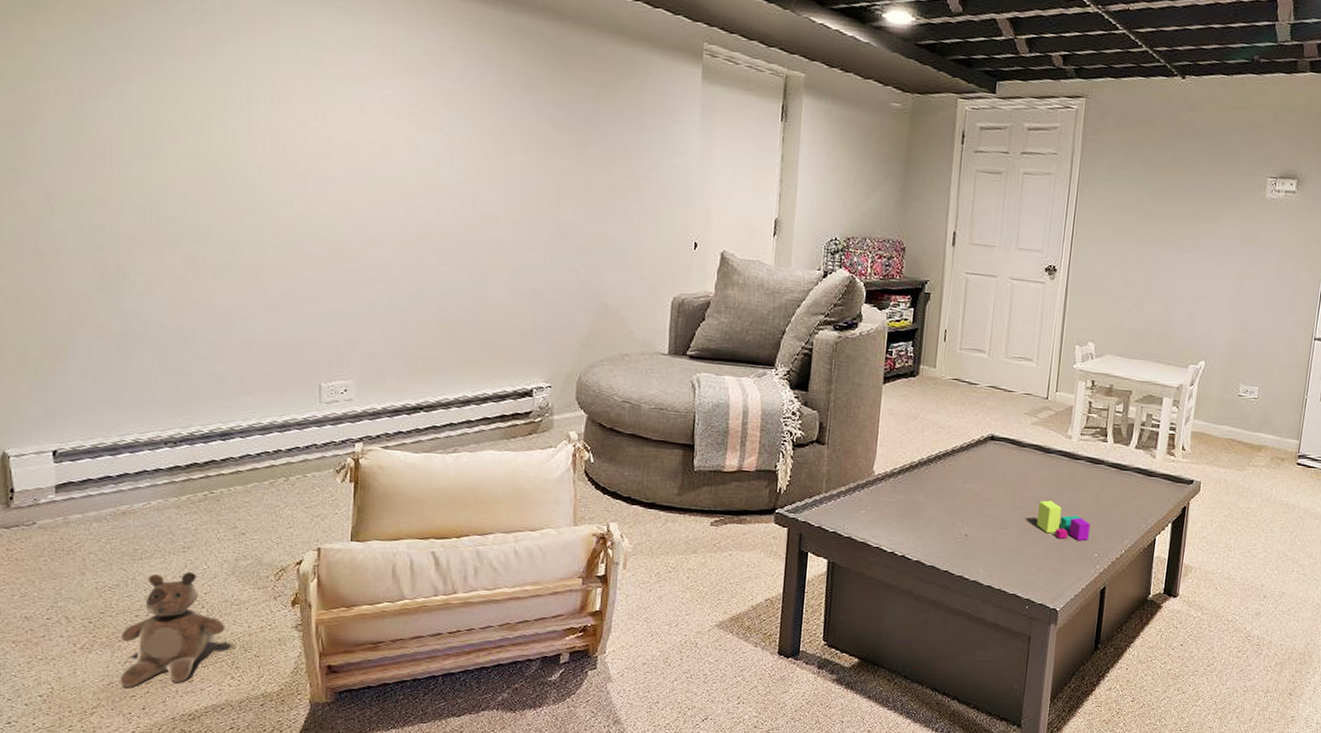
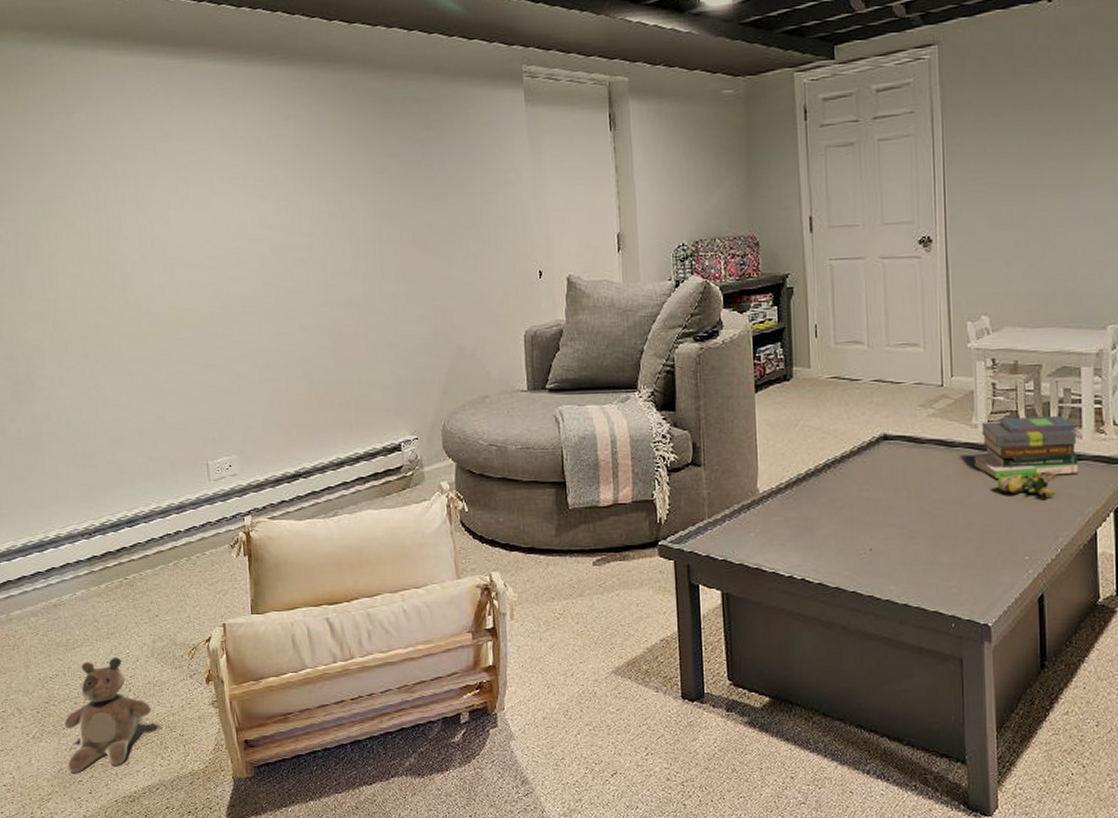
toy blocks: present [1037,500,1090,541] -> none [950,501,1015,544]
books: none [1064,433,1152,489] -> present [974,415,1078,482]
toy dinosaur: none [1081,481,1131,507] -> present [997,471,1057,500]

